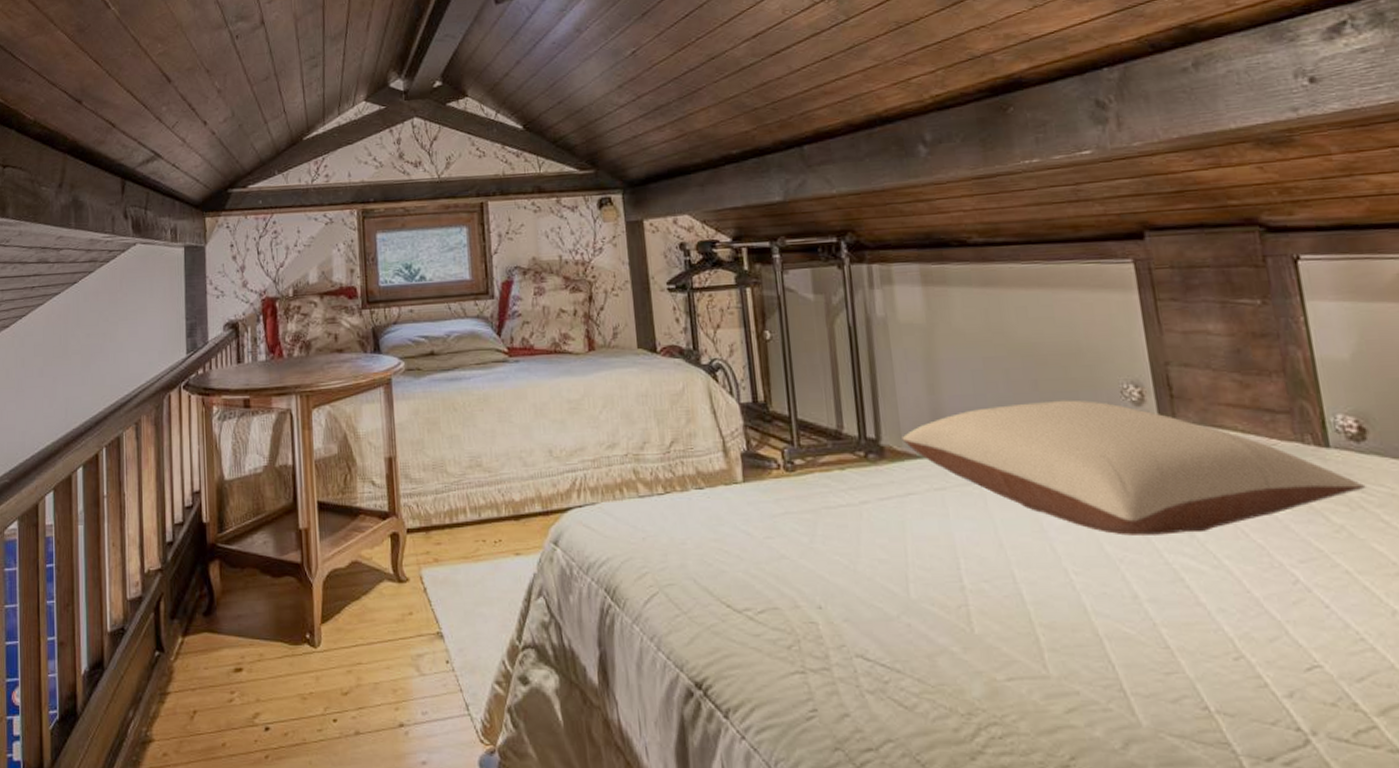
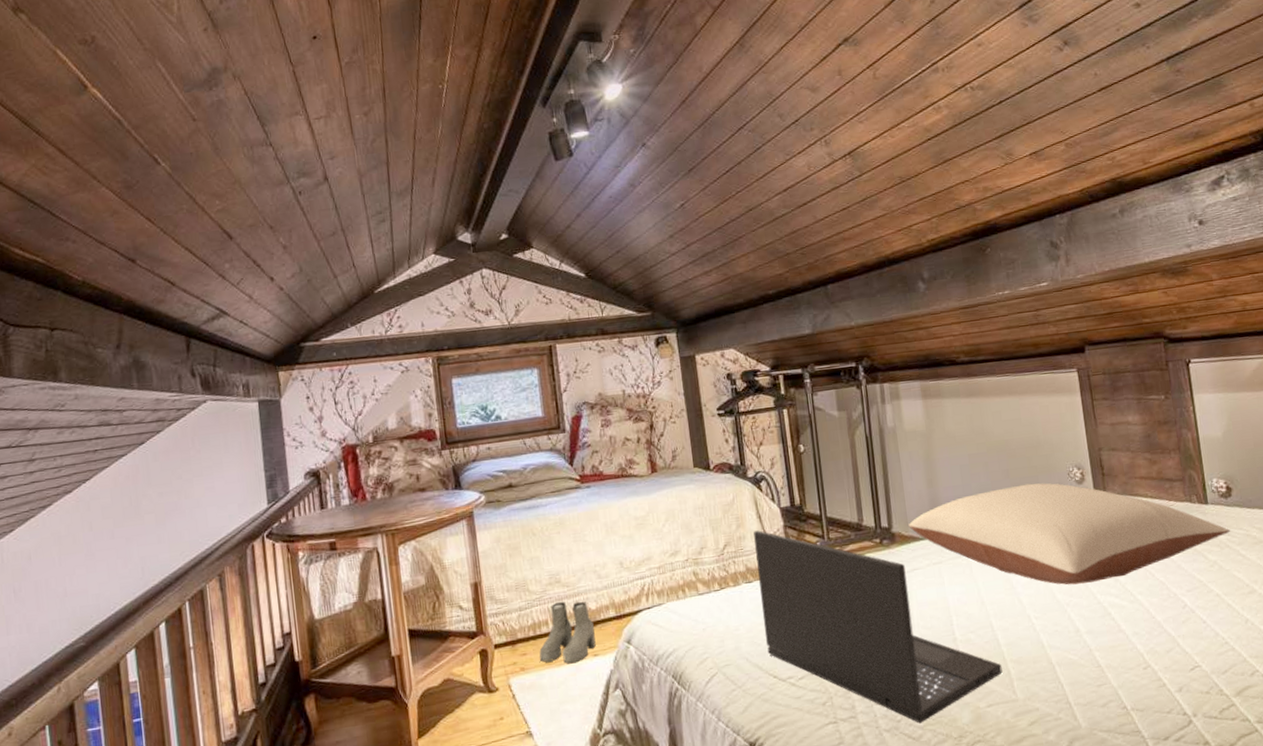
boots: none [455,488,518,559] -> present [539,601,596,663]
laptop: none [706,428,1028,689] -> present [753,530,1003,724]

